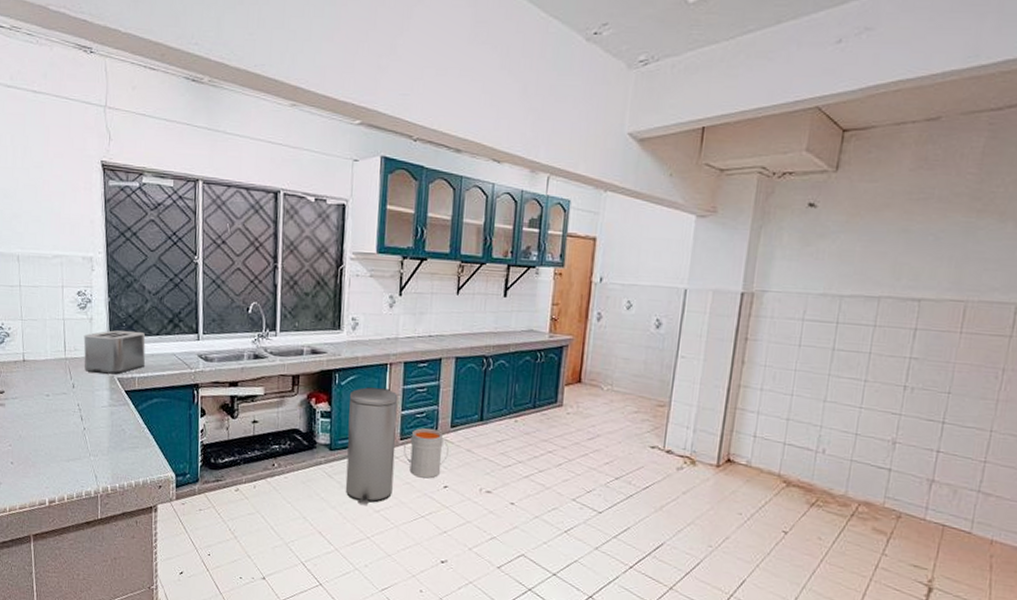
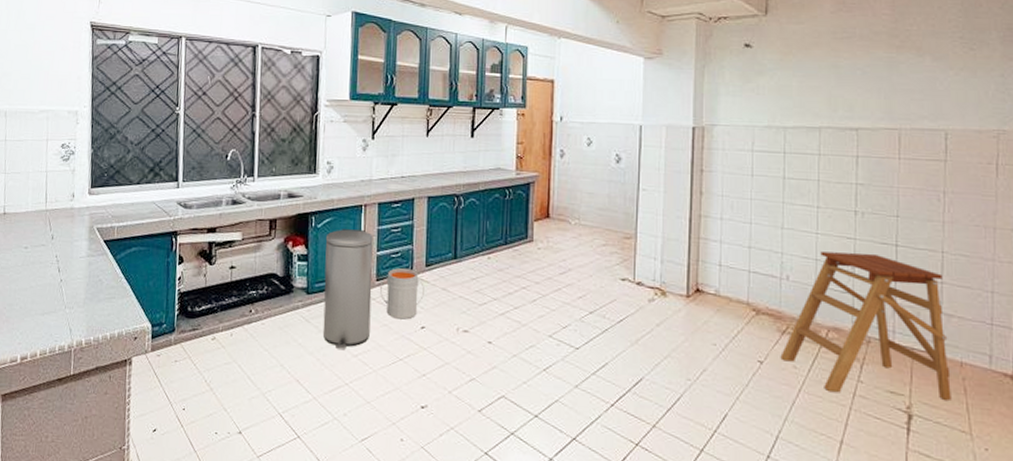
toaster: present [83,330,146,375] -> none [64,181,126,225]
step ladder: none [806,426,987,577] -> present [780,251,951,401]

